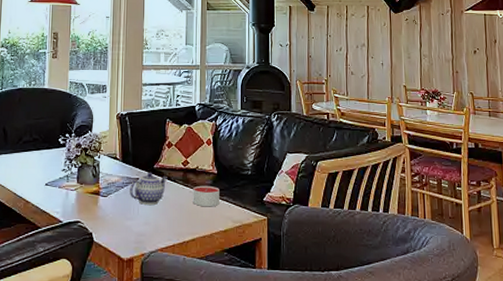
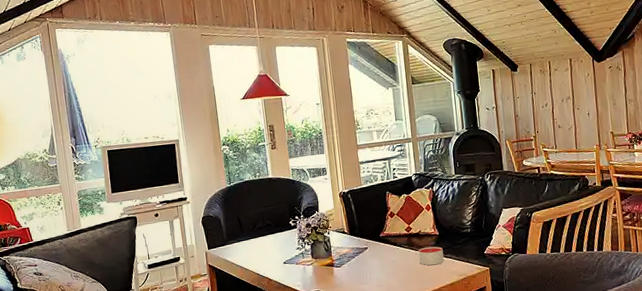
teapot: present [130,172,167,205] -> none [360,241,393,270]

